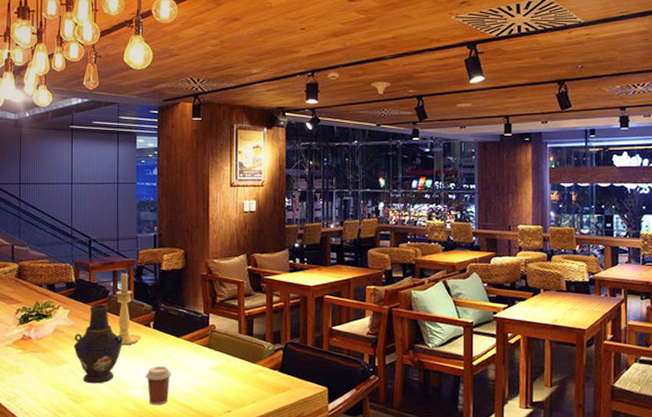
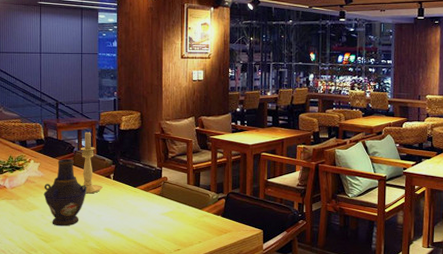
coffee cup: present [145,366,172,406] -> none [106,211,130,245]

